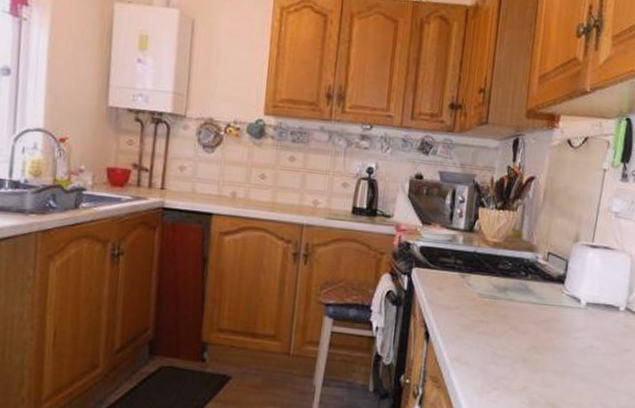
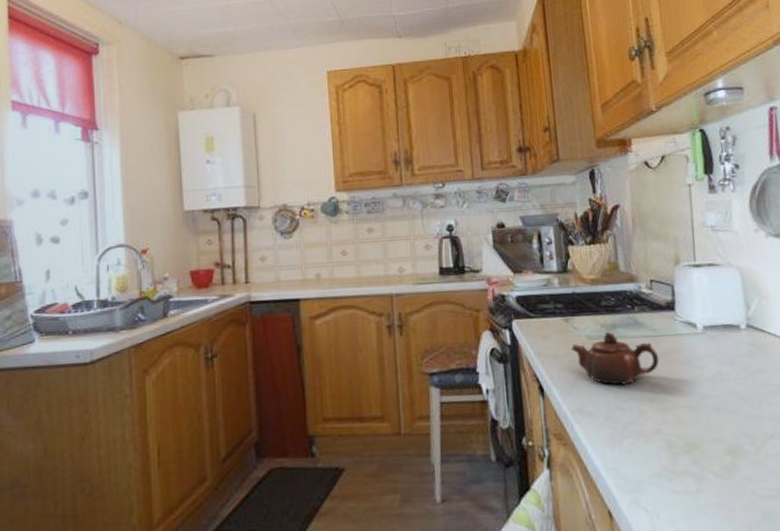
teapot: none [462,293,541,343] -> present [571,332,660,386]

